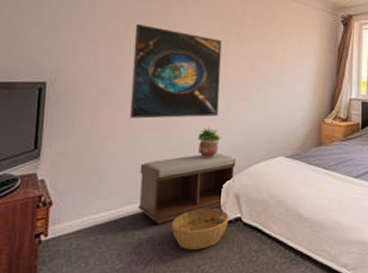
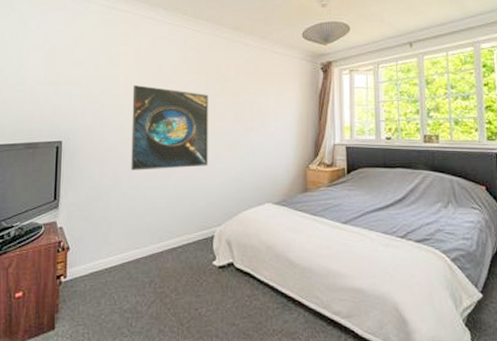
bench: present [138,152,236,224] -> none [140,200,226,268]
basket: present [171,209,230,250] -> none [170,254,223,293]
potted plant: present [198,127,221,158] -> none [191,176,212,205]

